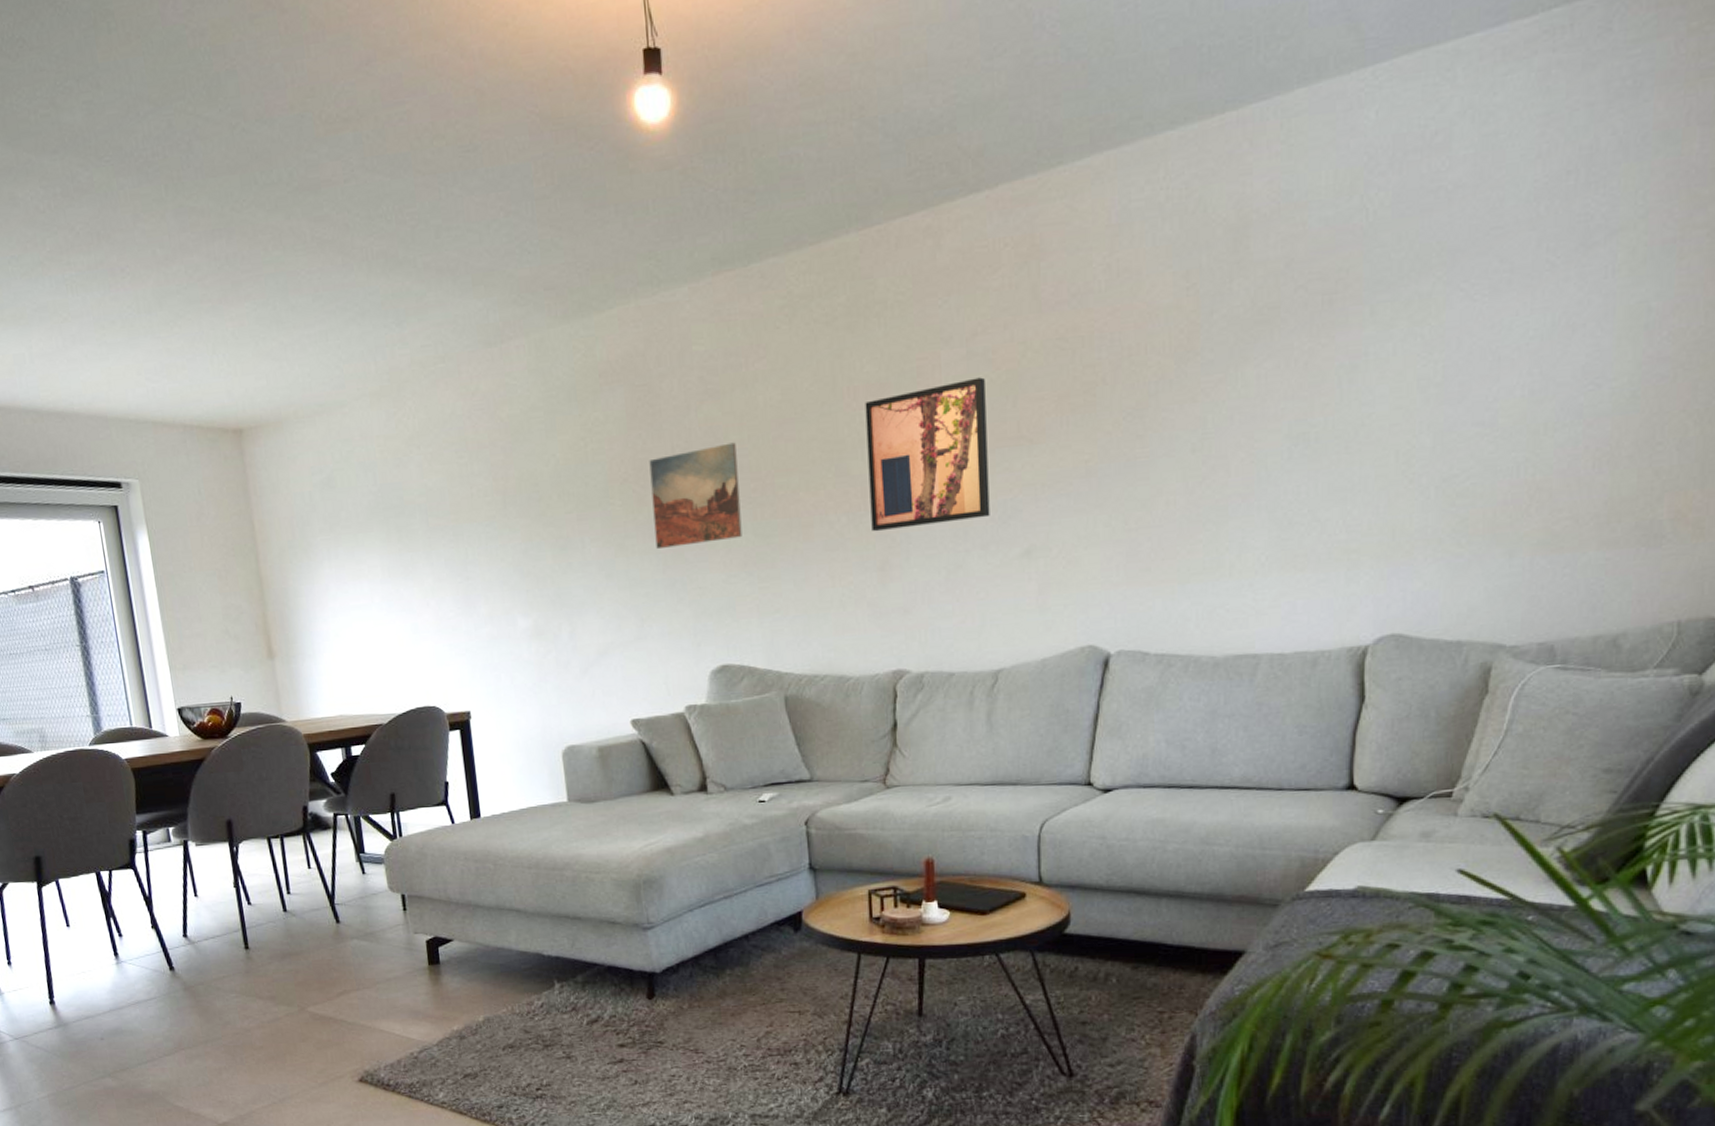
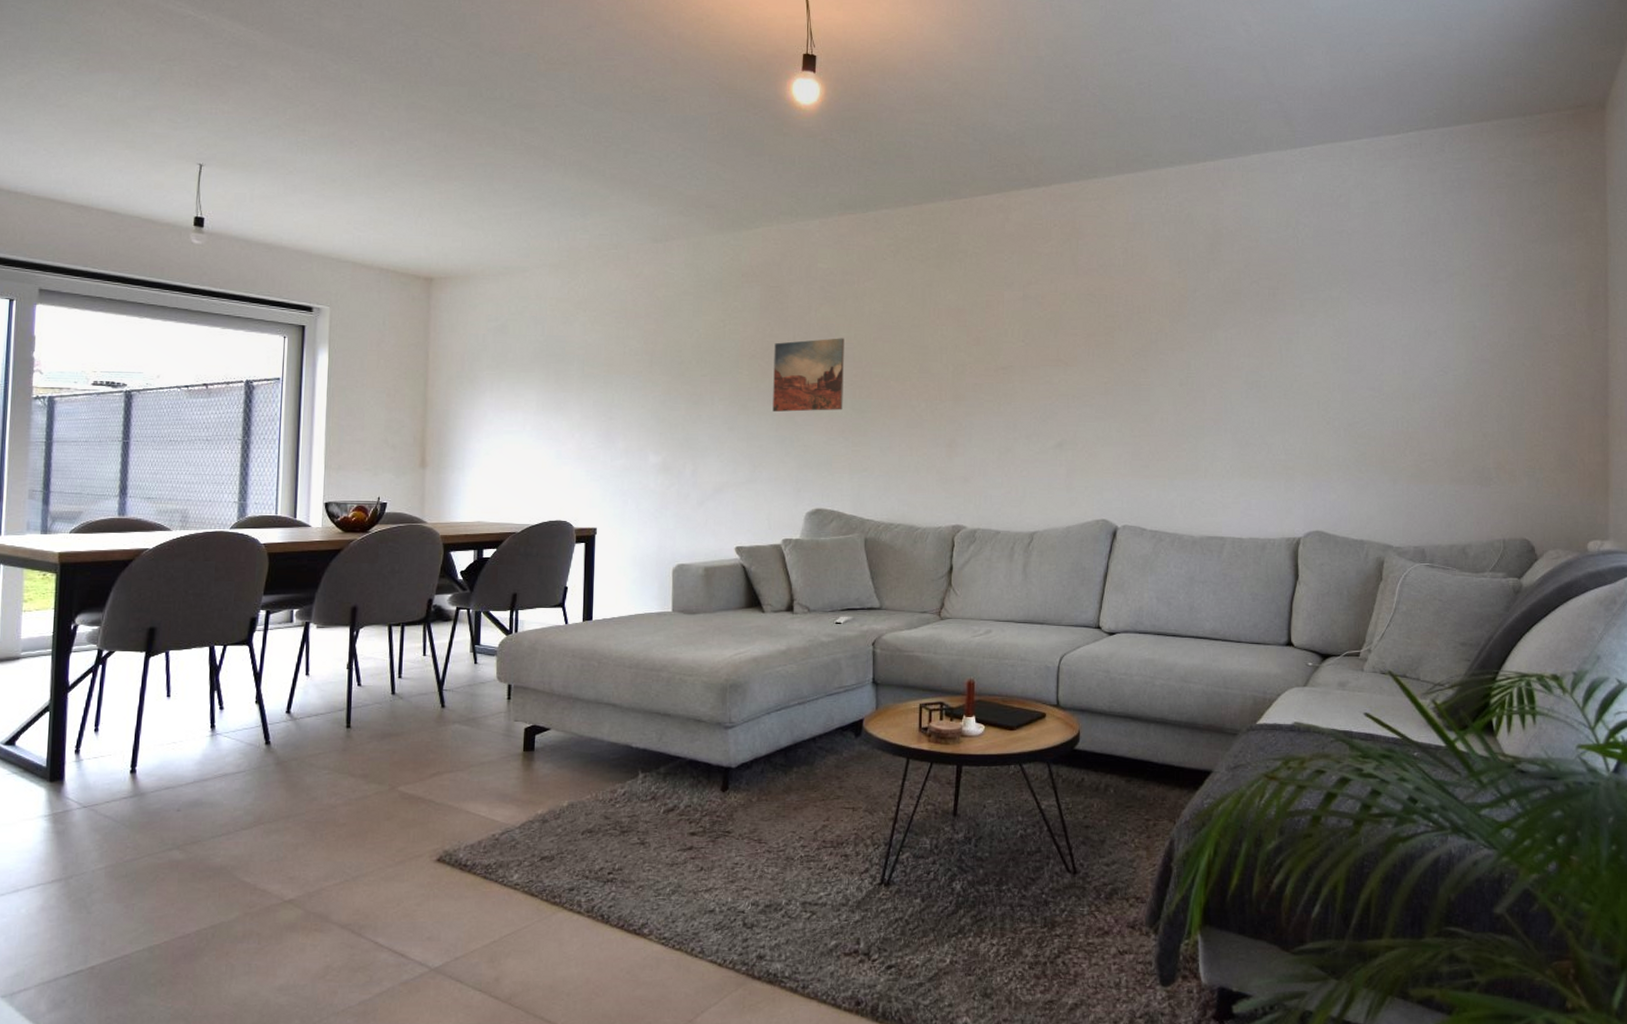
wall art: present [865,377,990,532] -> none [944,314,1035,417]

